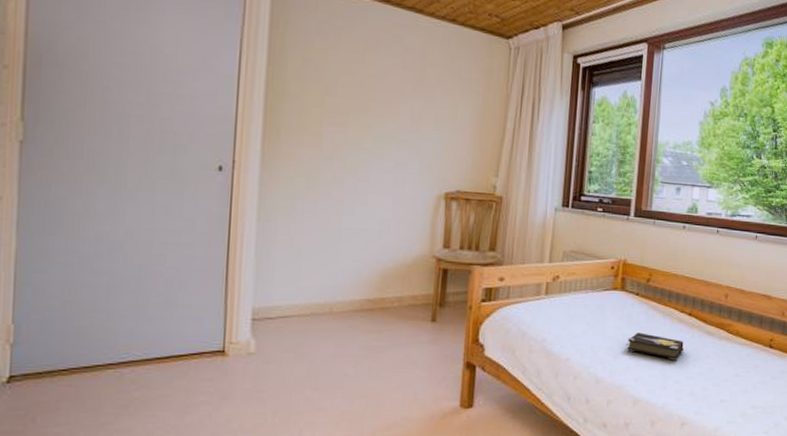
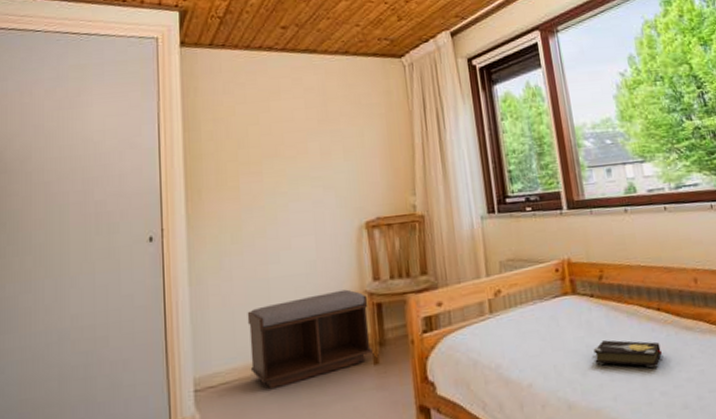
bench: none [311,251,435,329] -> present [247,289,372,390]

